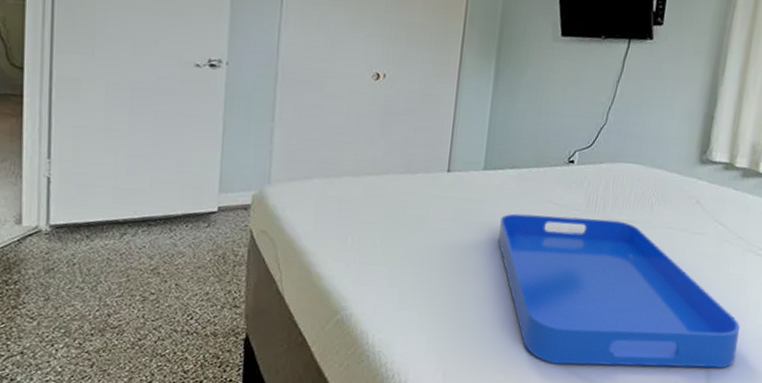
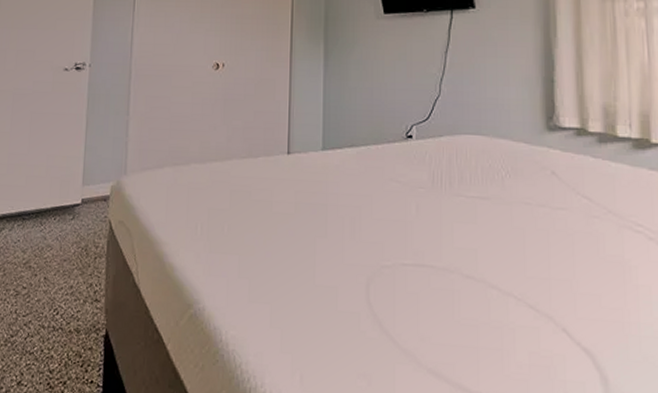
serving tray: present [498,213,740,368] -> none [344,194,636,375]

